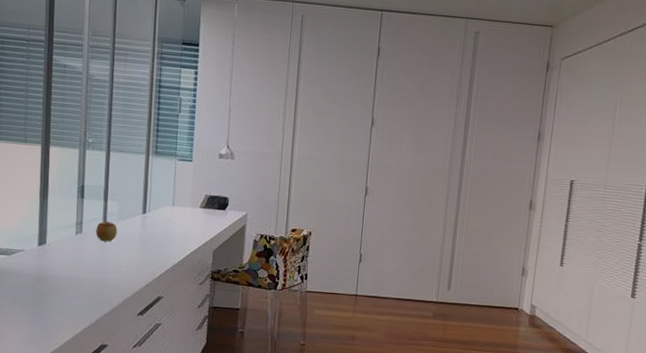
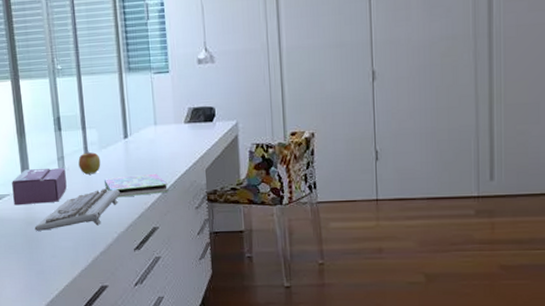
tissue box: none [27,229,82,263] -> present [12,167,67,206]
keyboard: none [44,256,132,289] -> present [34,188,120,231]
book: none [118,247,178,267] -> present [104,173,169,198]

